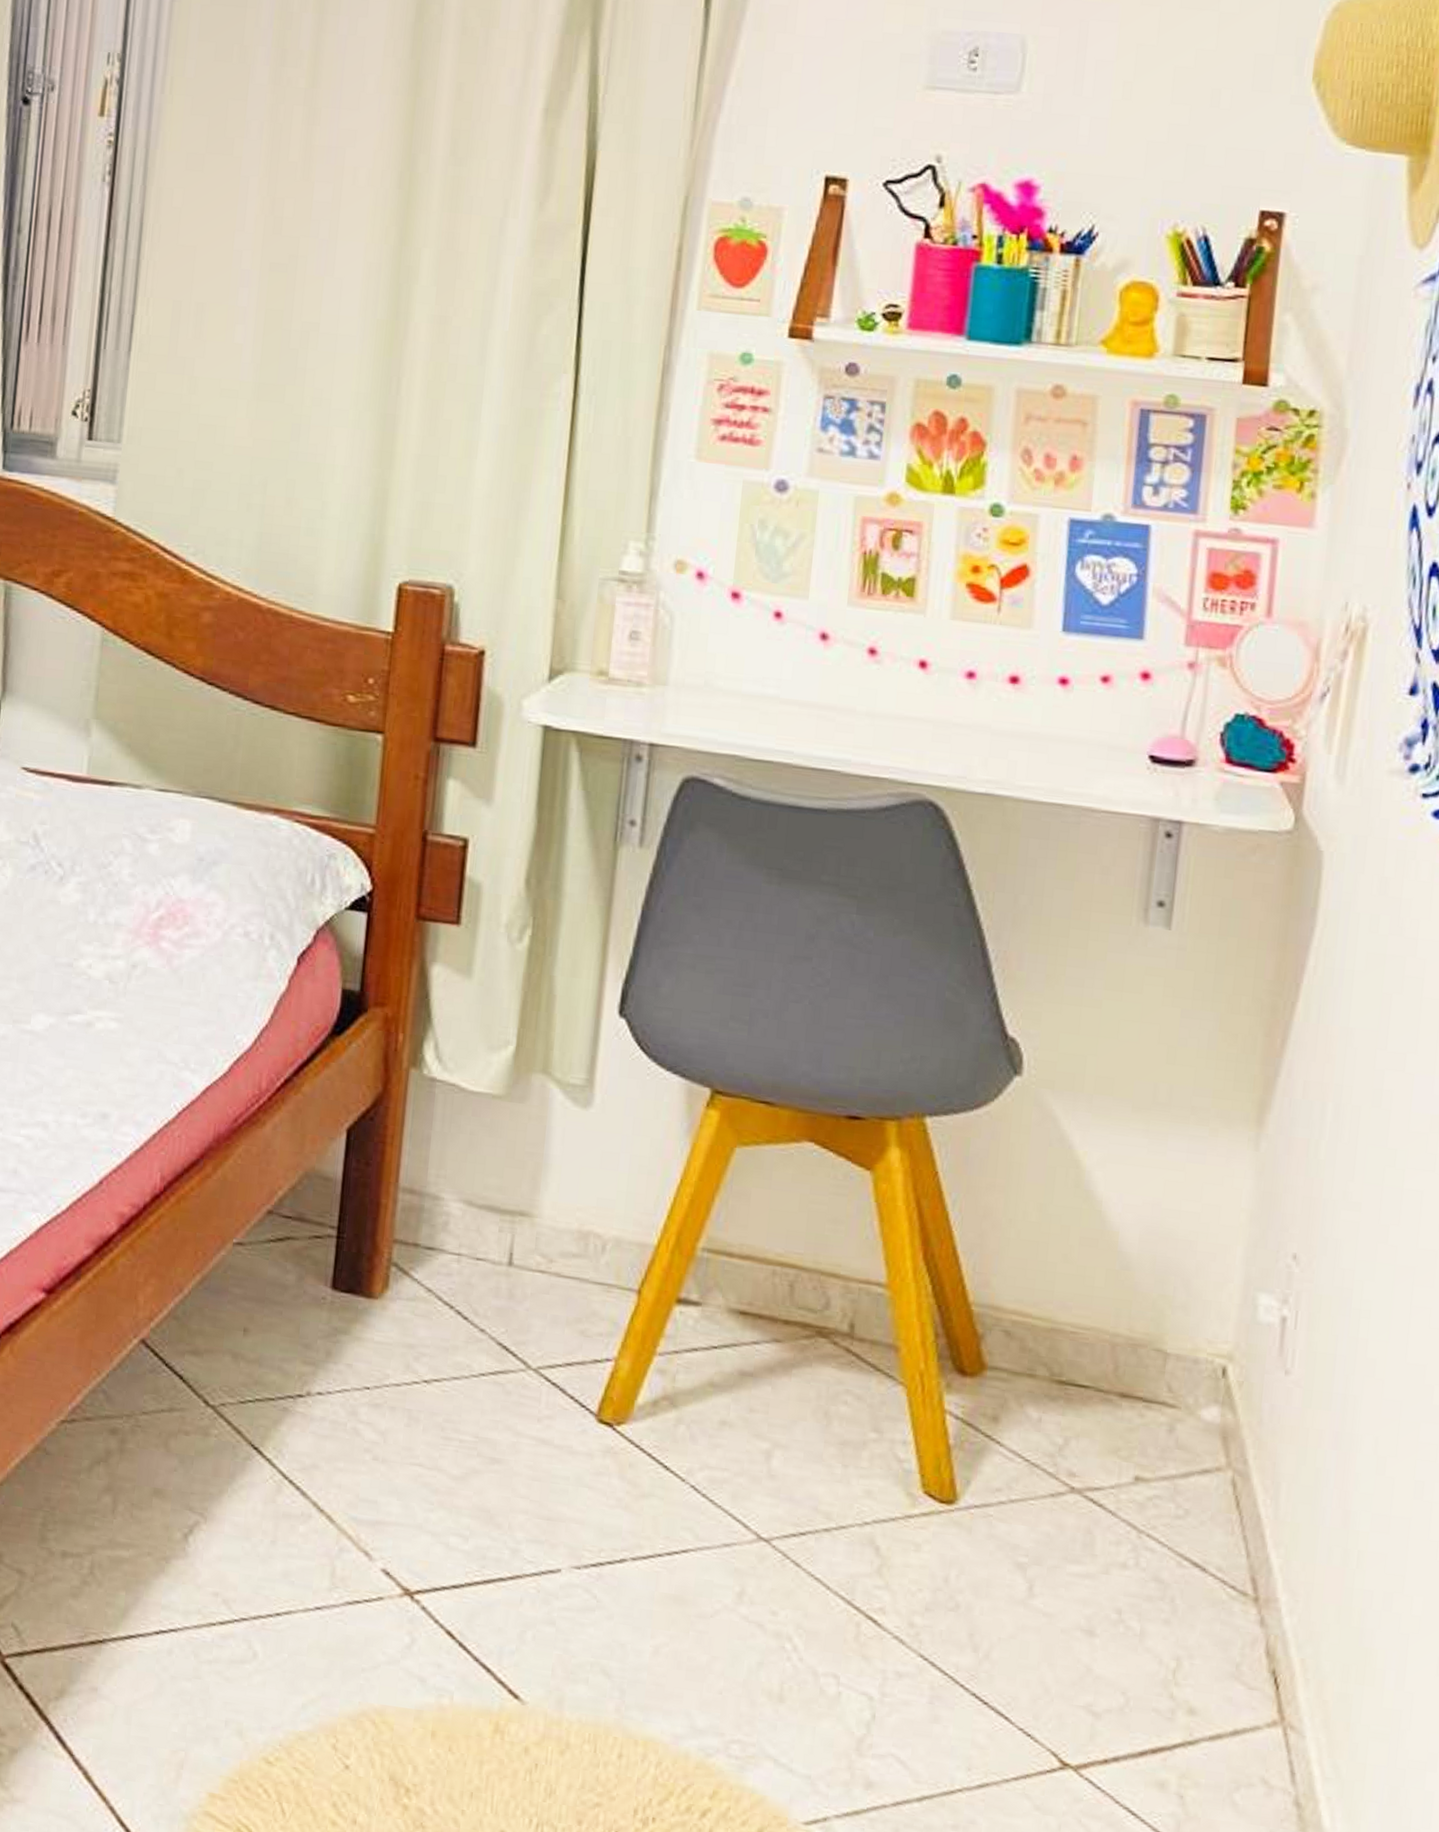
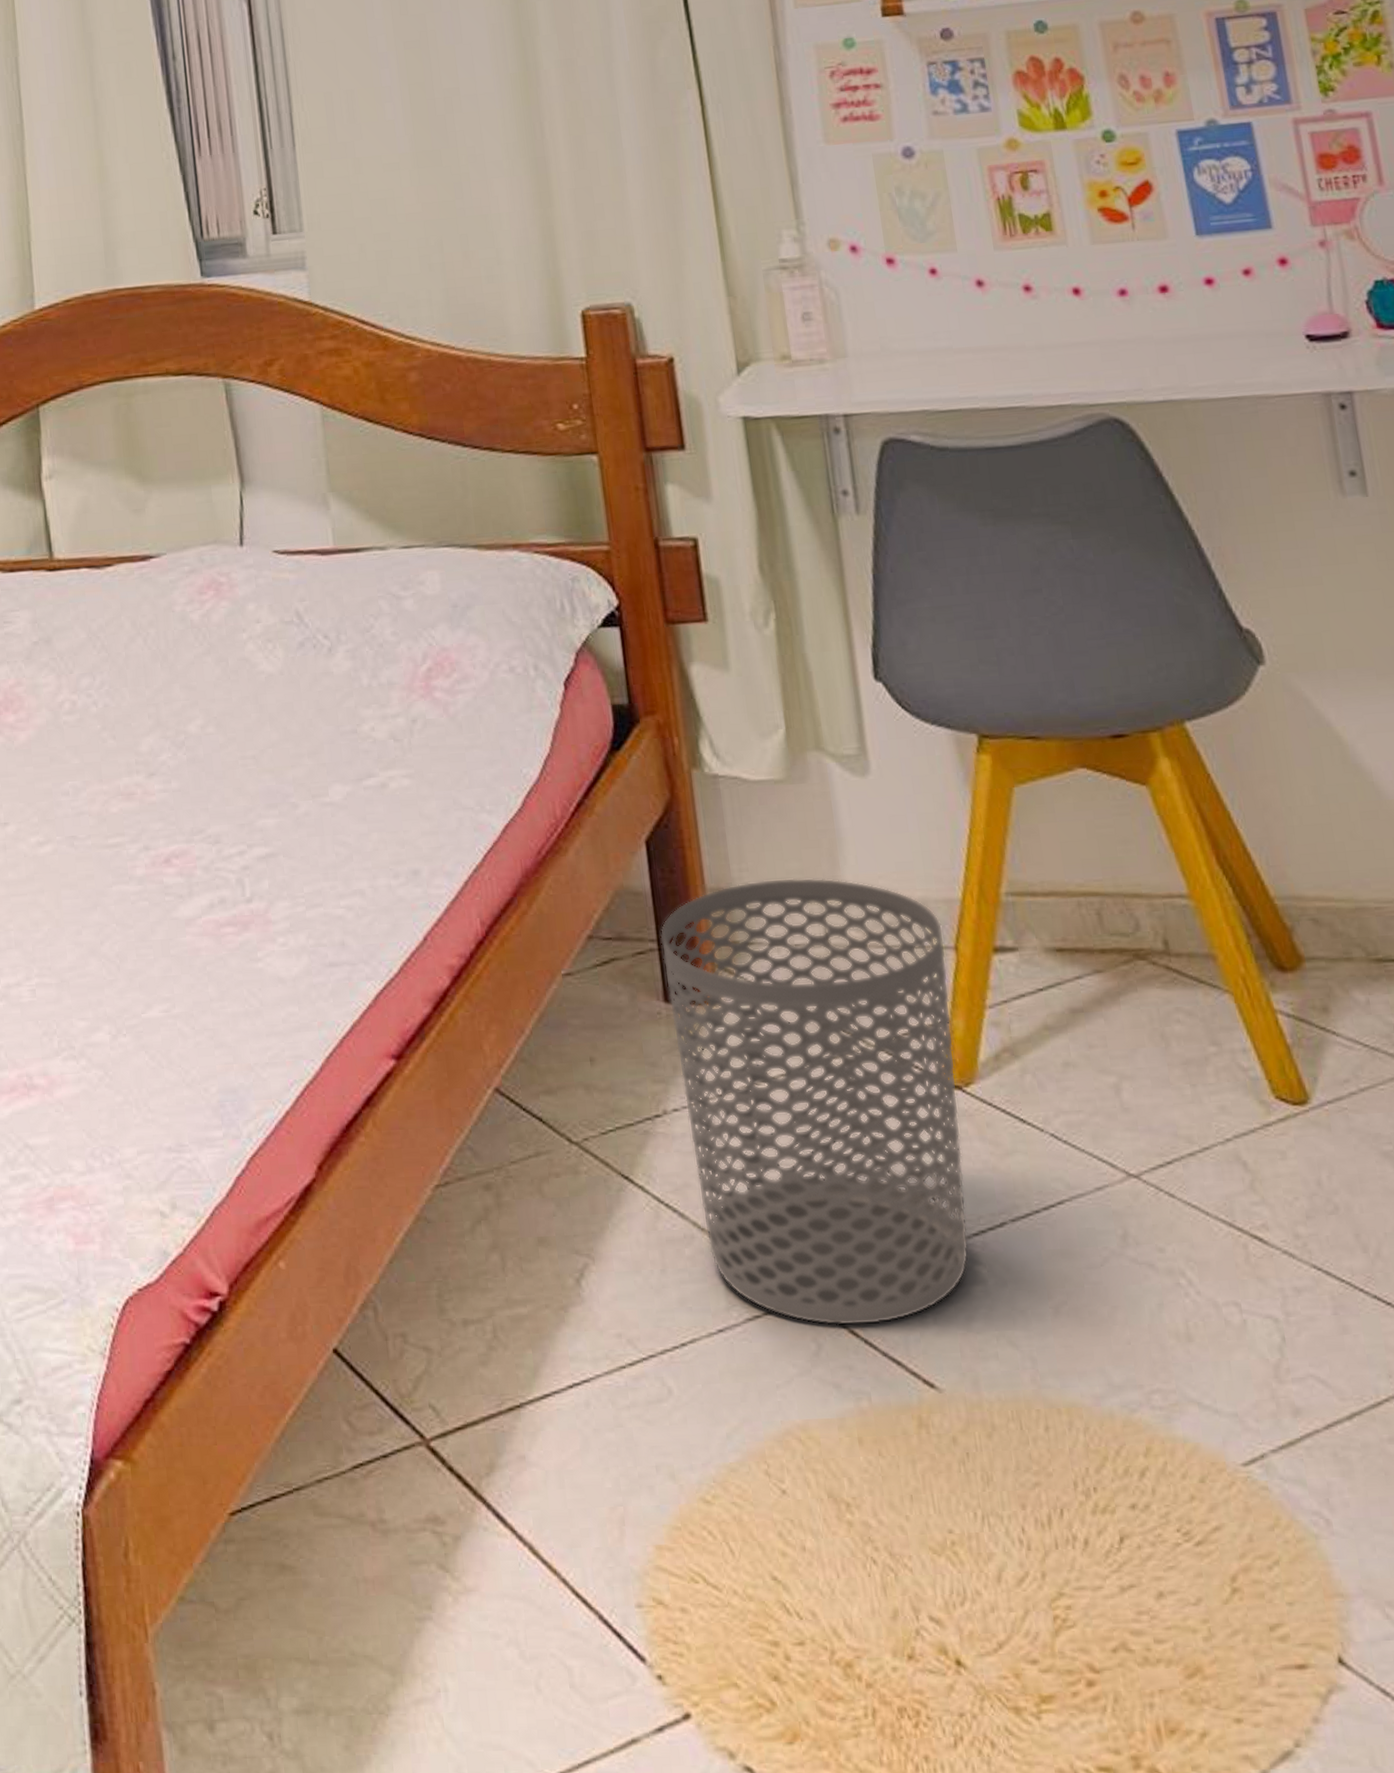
waste bin: none [323,1188,631,1631] -> present [660,877,969,1326]

